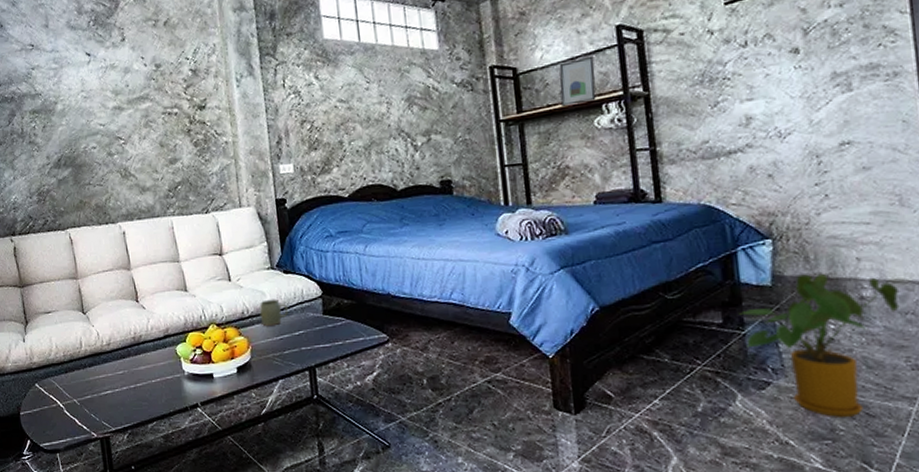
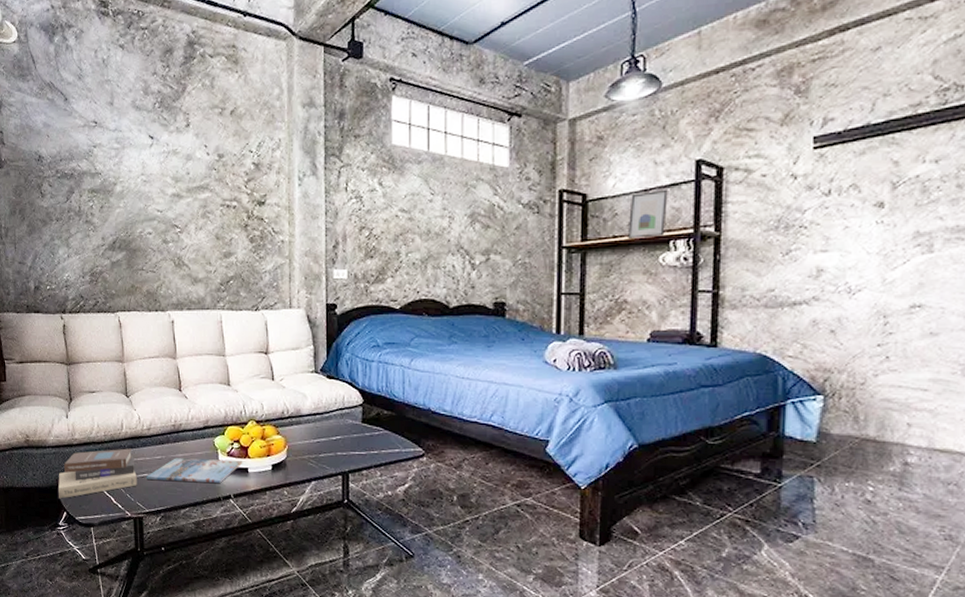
books: none [19,366,101,427] -> present [58,448,137,499]
magazine: none [109,366,208,396] -> present [145,458,243,483]
mug: present [259,299,289,326] -> none [299,402,329,428]
house plant: present [740,273,900,418] -> none [779,434,946,579]

